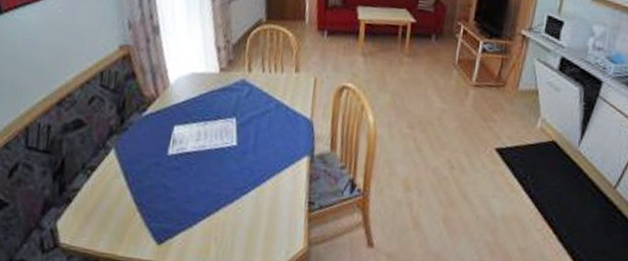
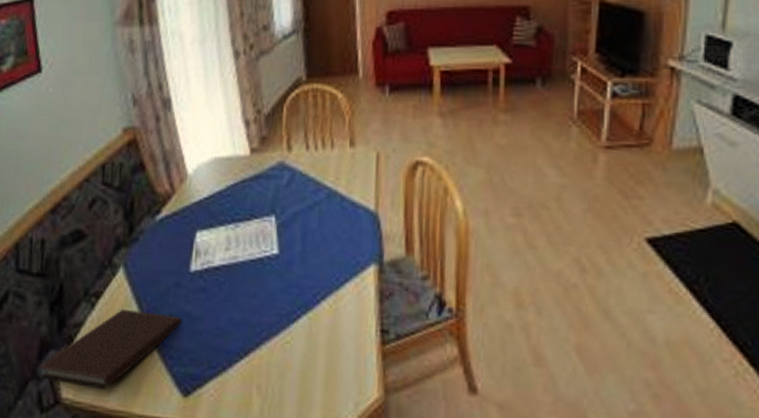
notebook: none [40,179,159,238] -> present [37,308,182,389]

